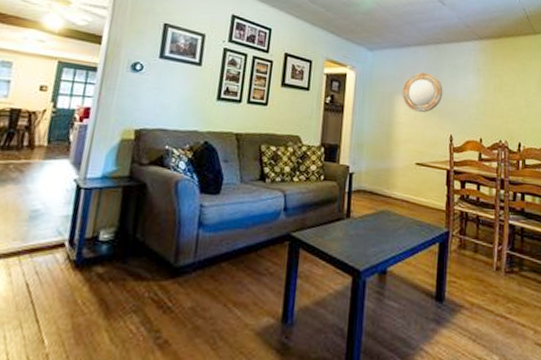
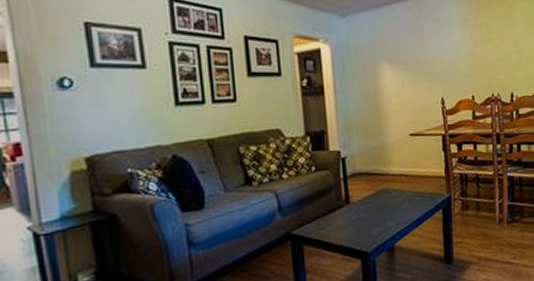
home mirror: present [401,72,443,113] -> none [384,33,429,80]

